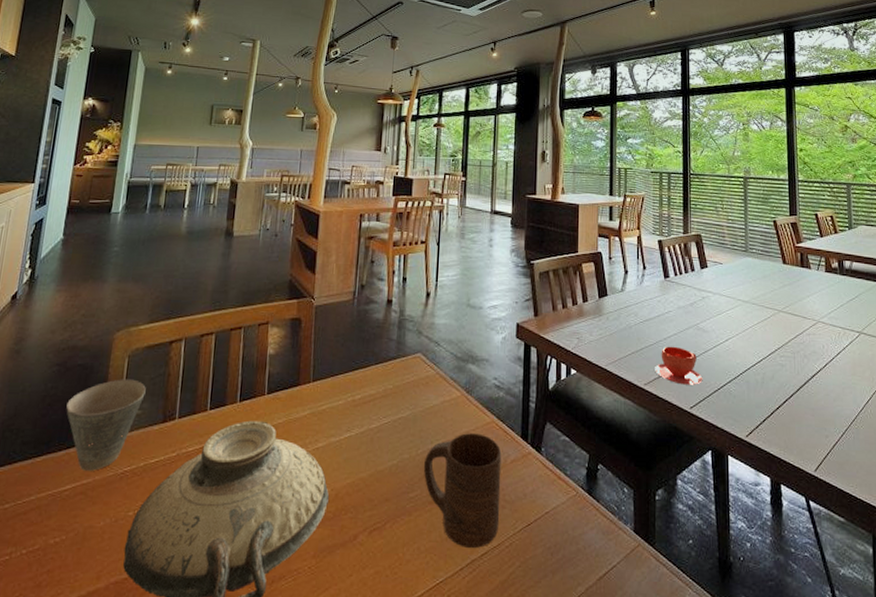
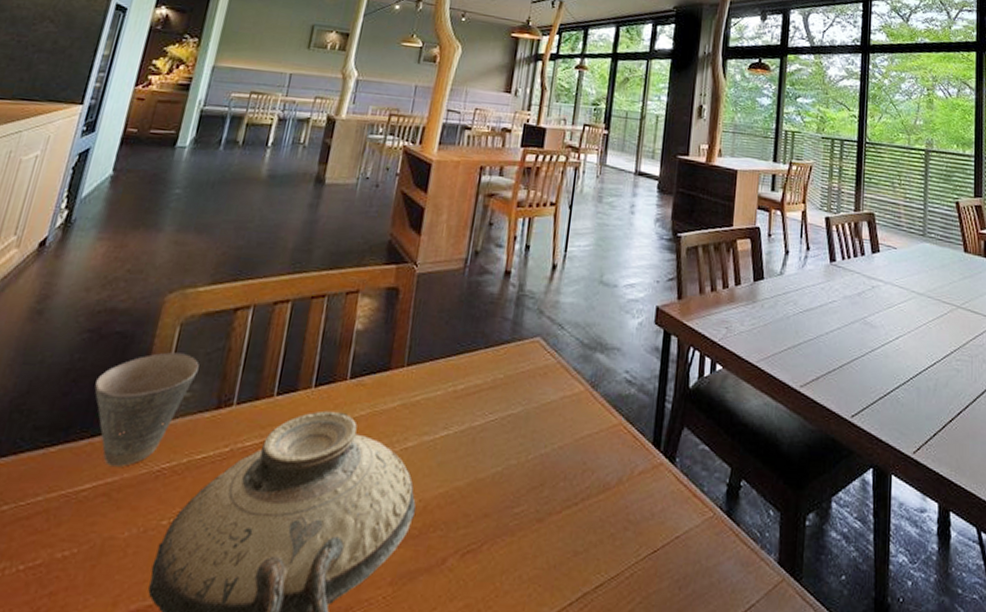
cup: present [423,433,502,548] -> none [532,436,629,578]
teacup: present [655,346,703,385] -> none [813,342,868,390]

